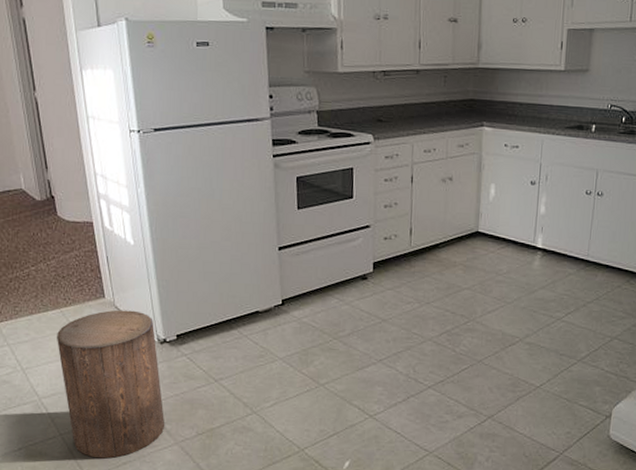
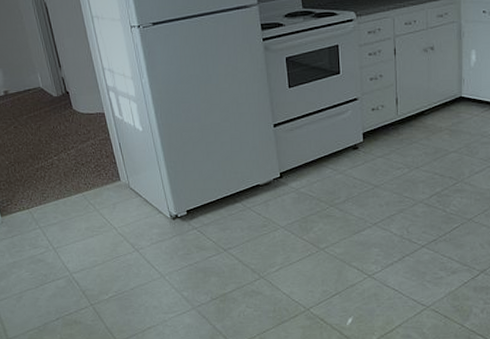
stool: present [57,310,165,459] -> none [81,190,183,325]

